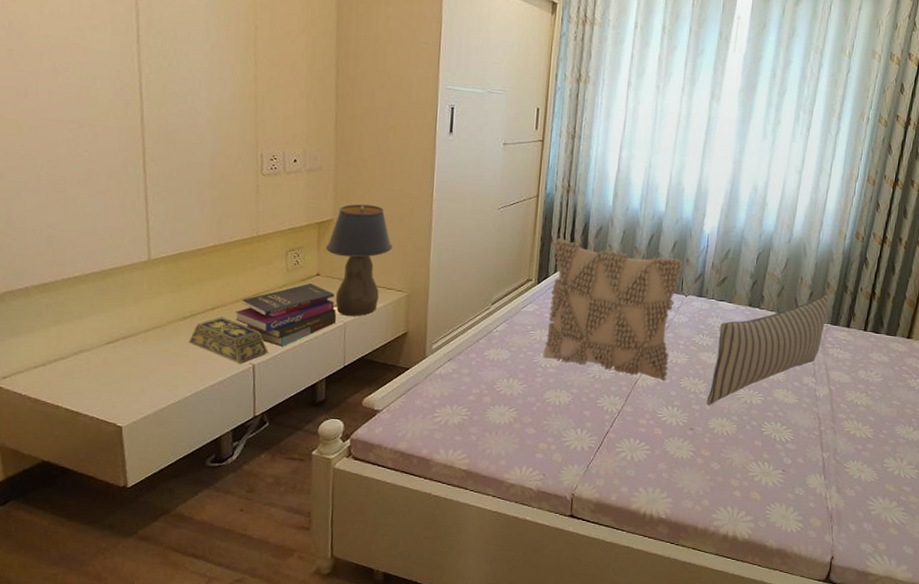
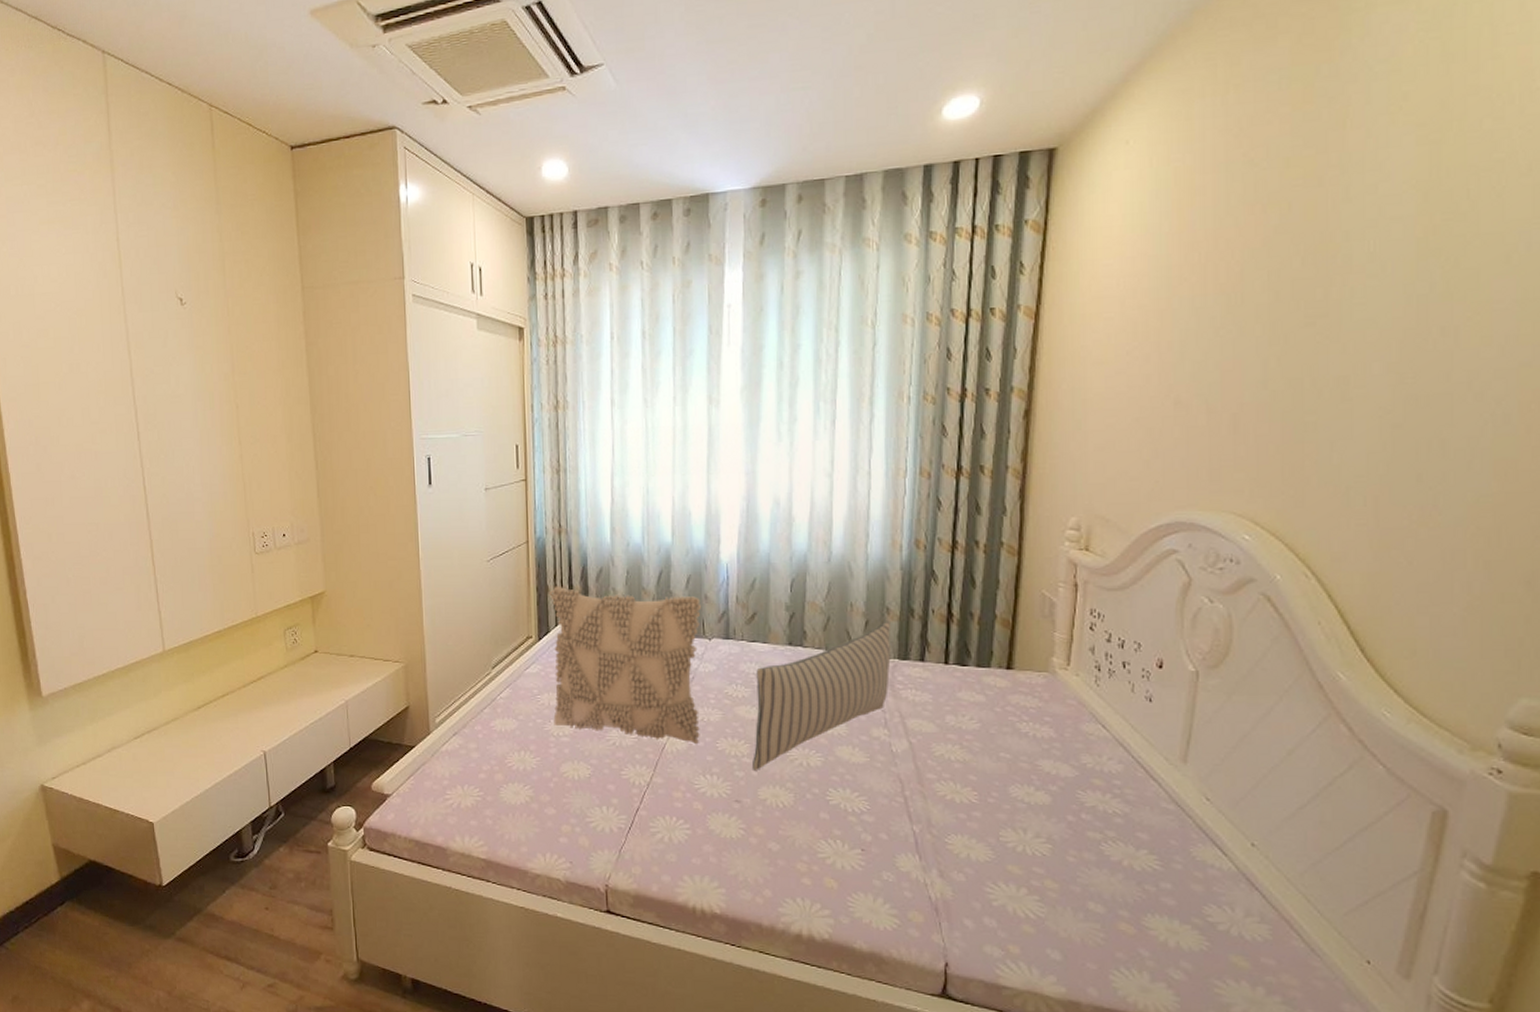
decorative box: present [188,316,269,364] -> none [204,703,277,751]
books: present [235,283,336,346] -> none [244,662,337,730]
table lamp: present [326,204,393,316] -> none [320,572,385,693]

